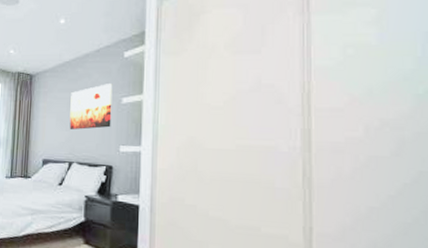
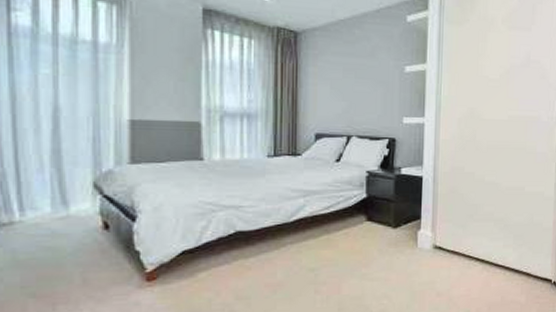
wall art: present [69,84,113,130] -> none [346,49,395,100]

